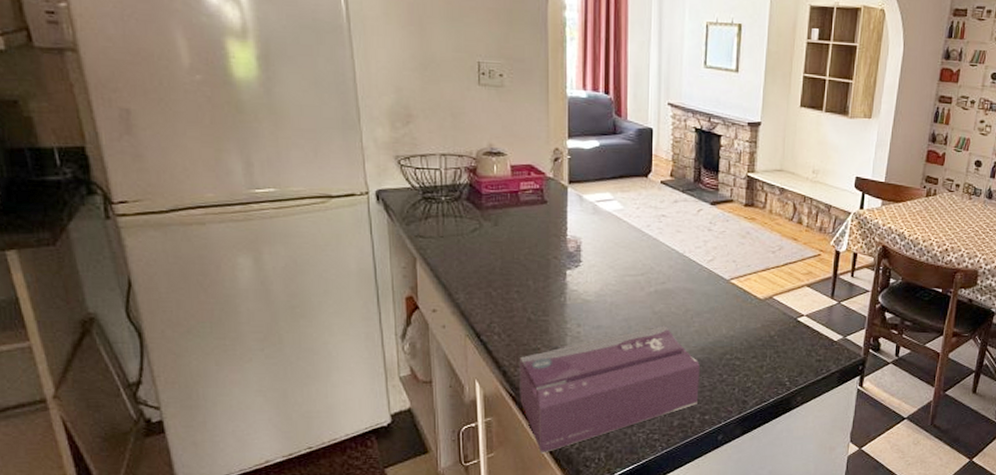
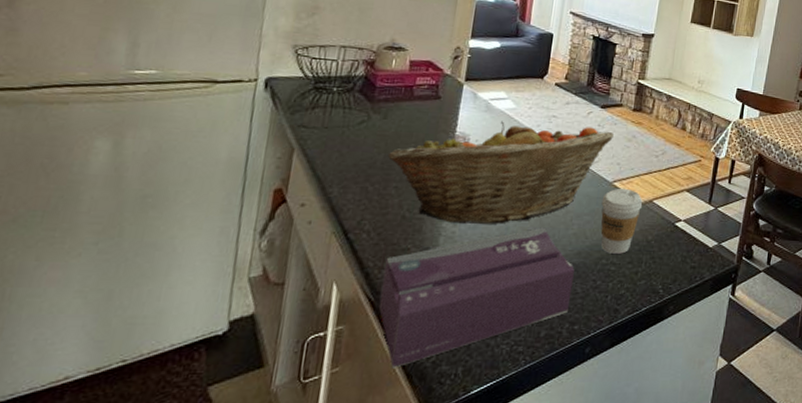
fruit basket: none [504,223,727,324] -> present [387,121,614,224]
coffee cup: none [720,285,762,349] -> present [600,188,642,254]

